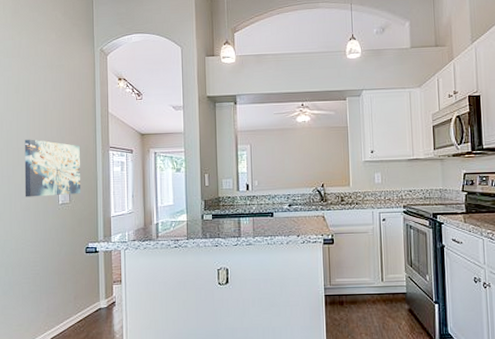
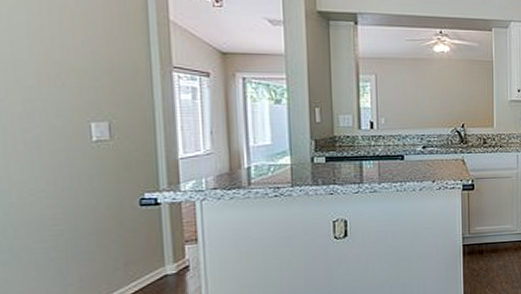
wall art: present [24,139,81,197] -> none [24,48,129,131]

